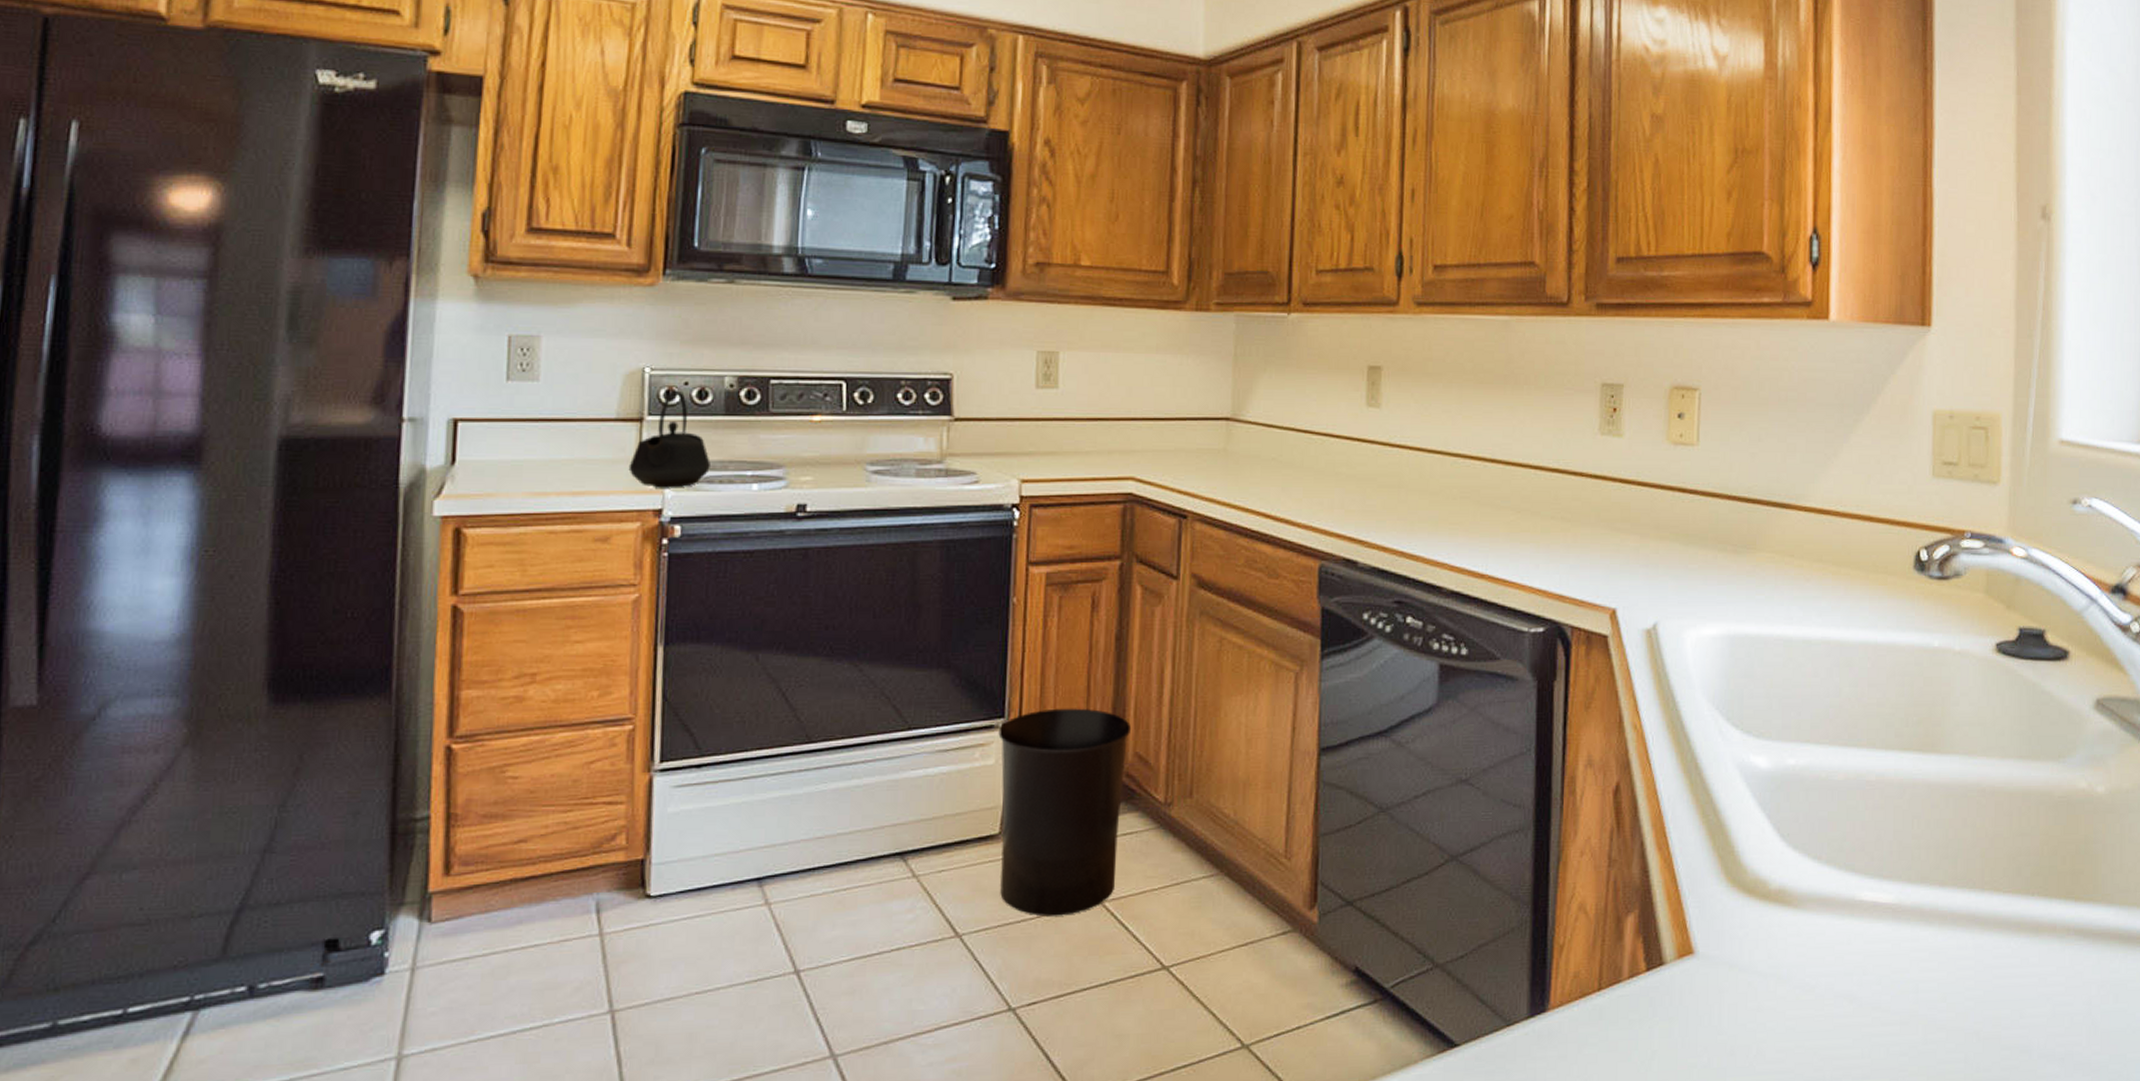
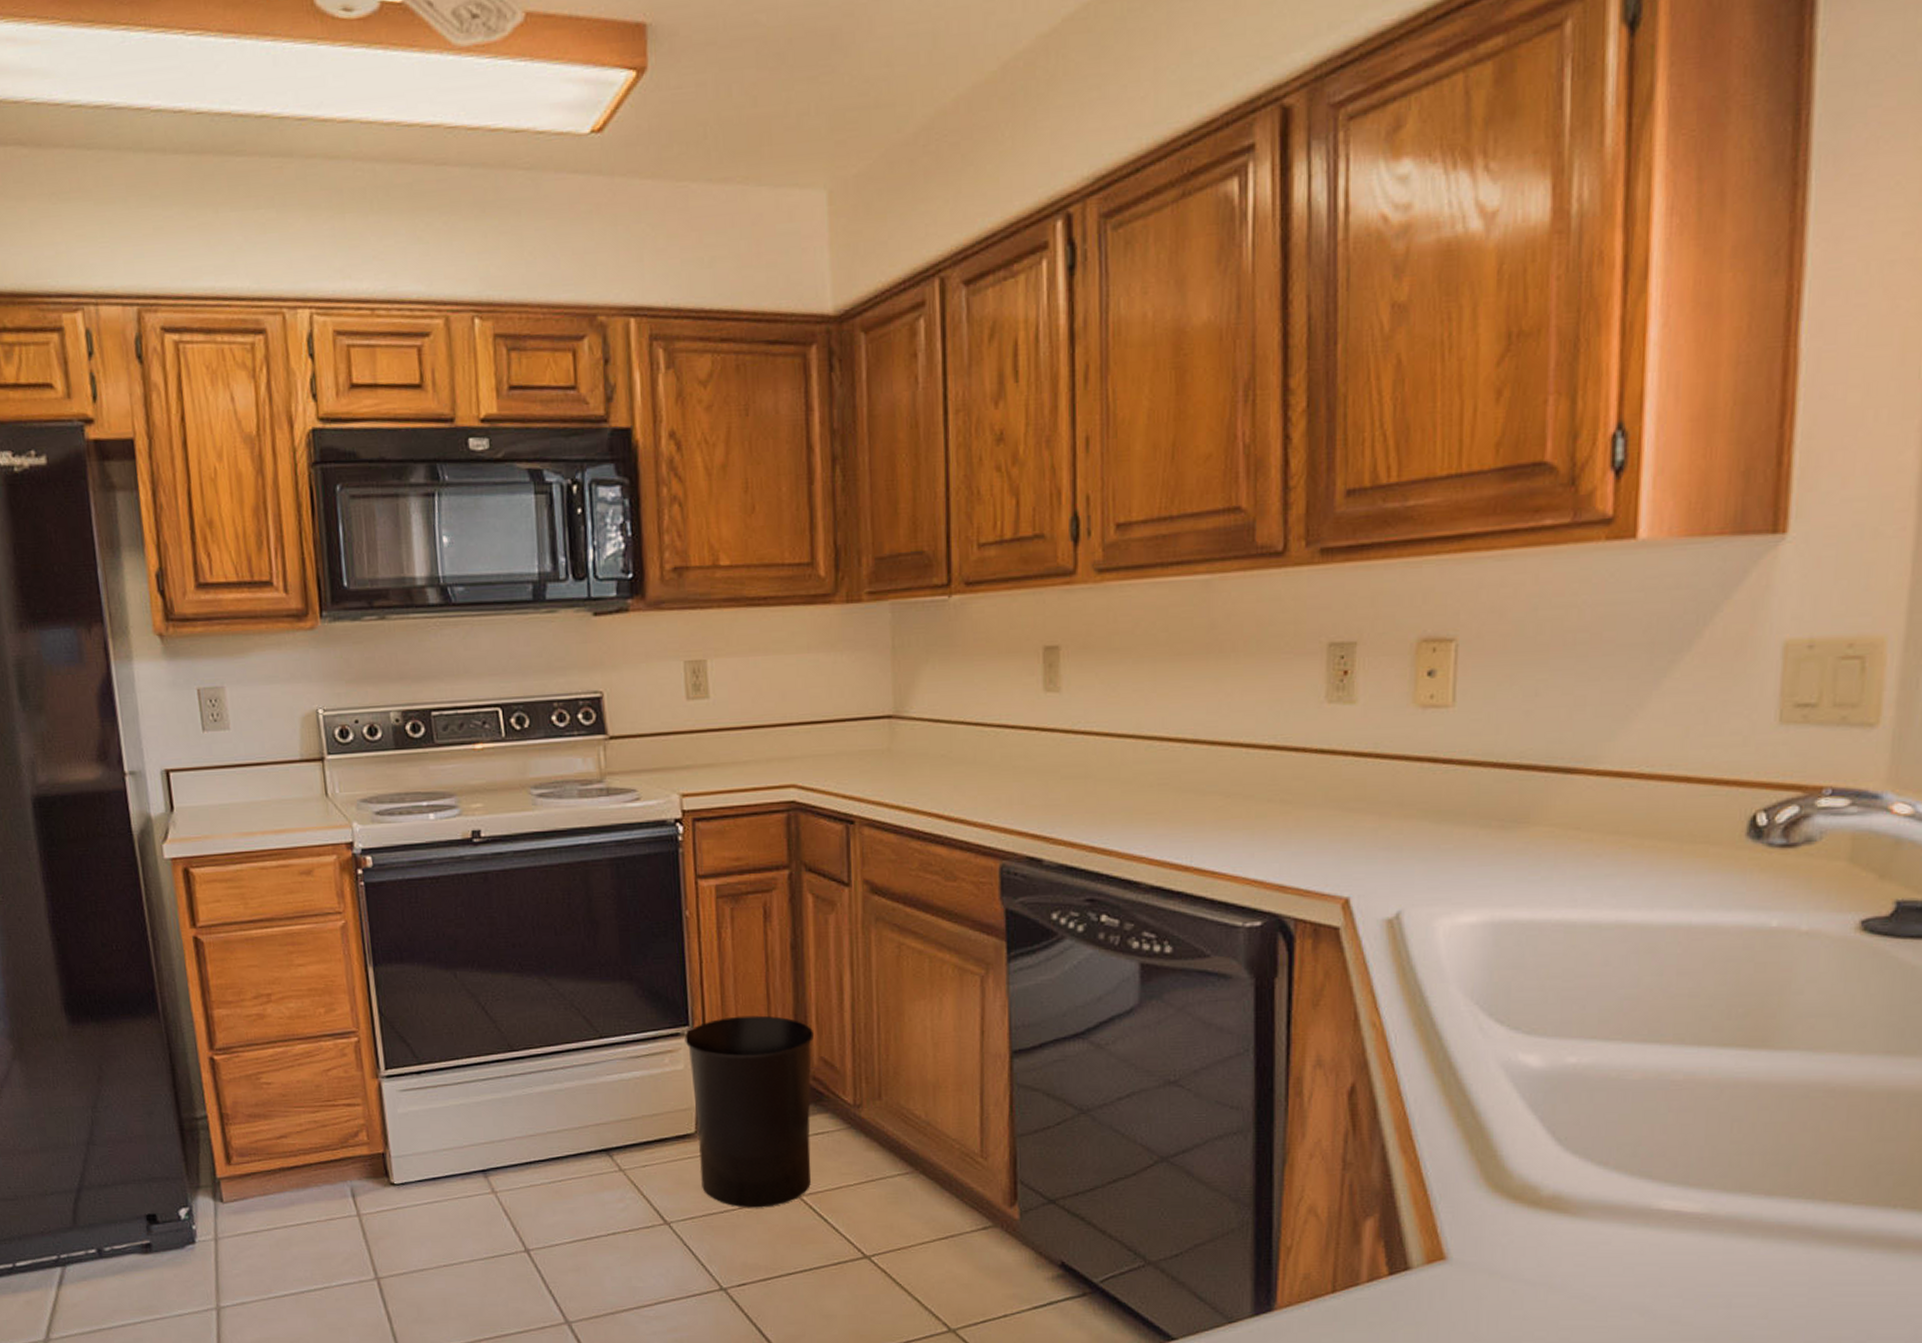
kettle: present [628,390,710,487] -> none [318,728,389,822]

